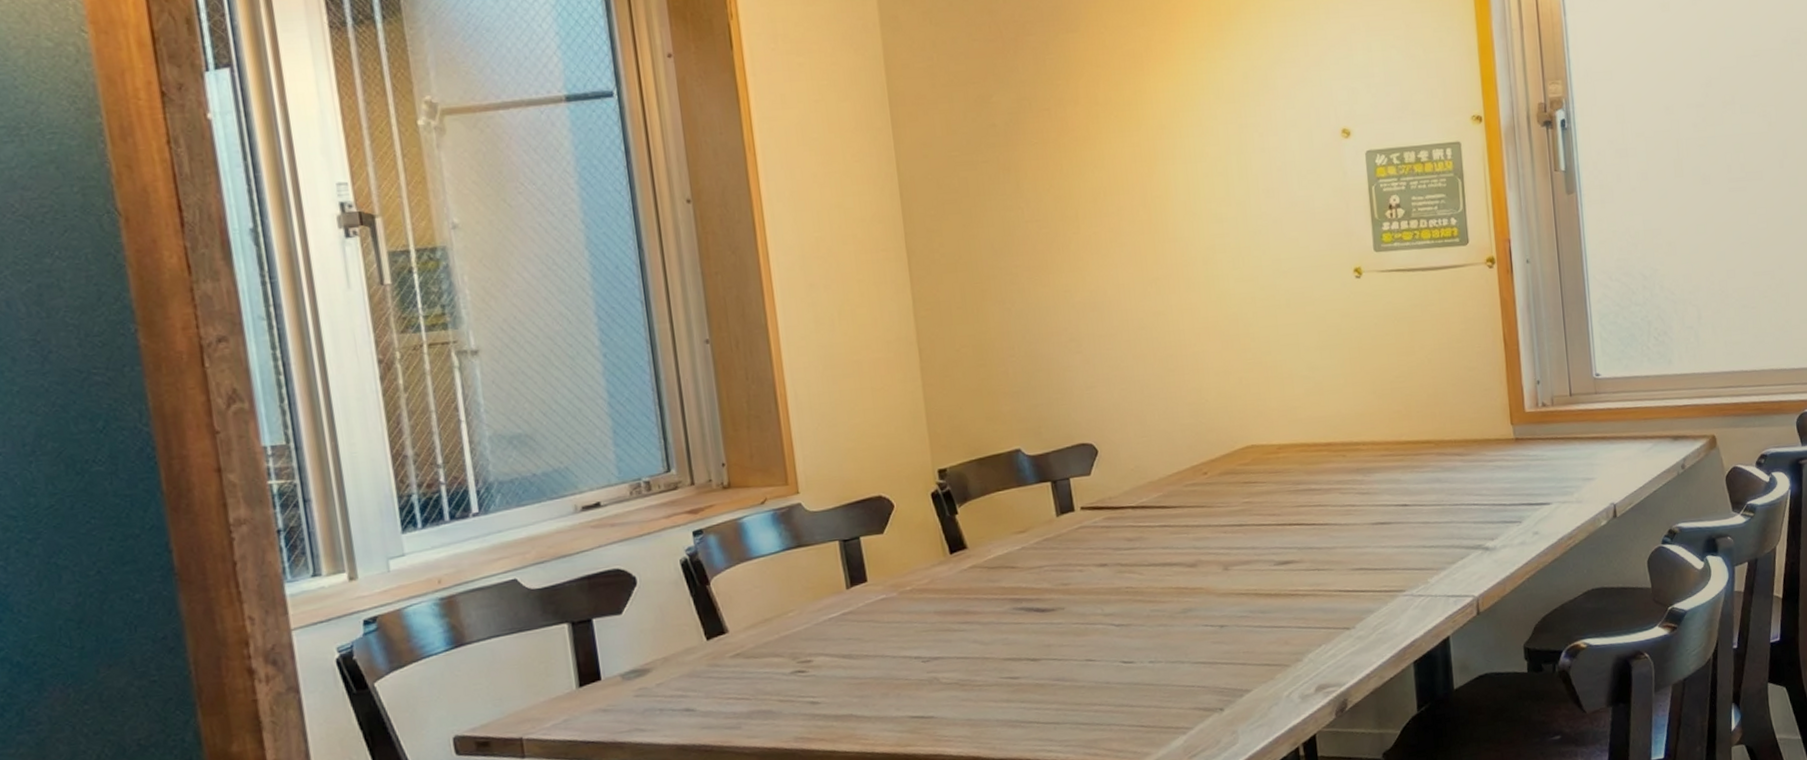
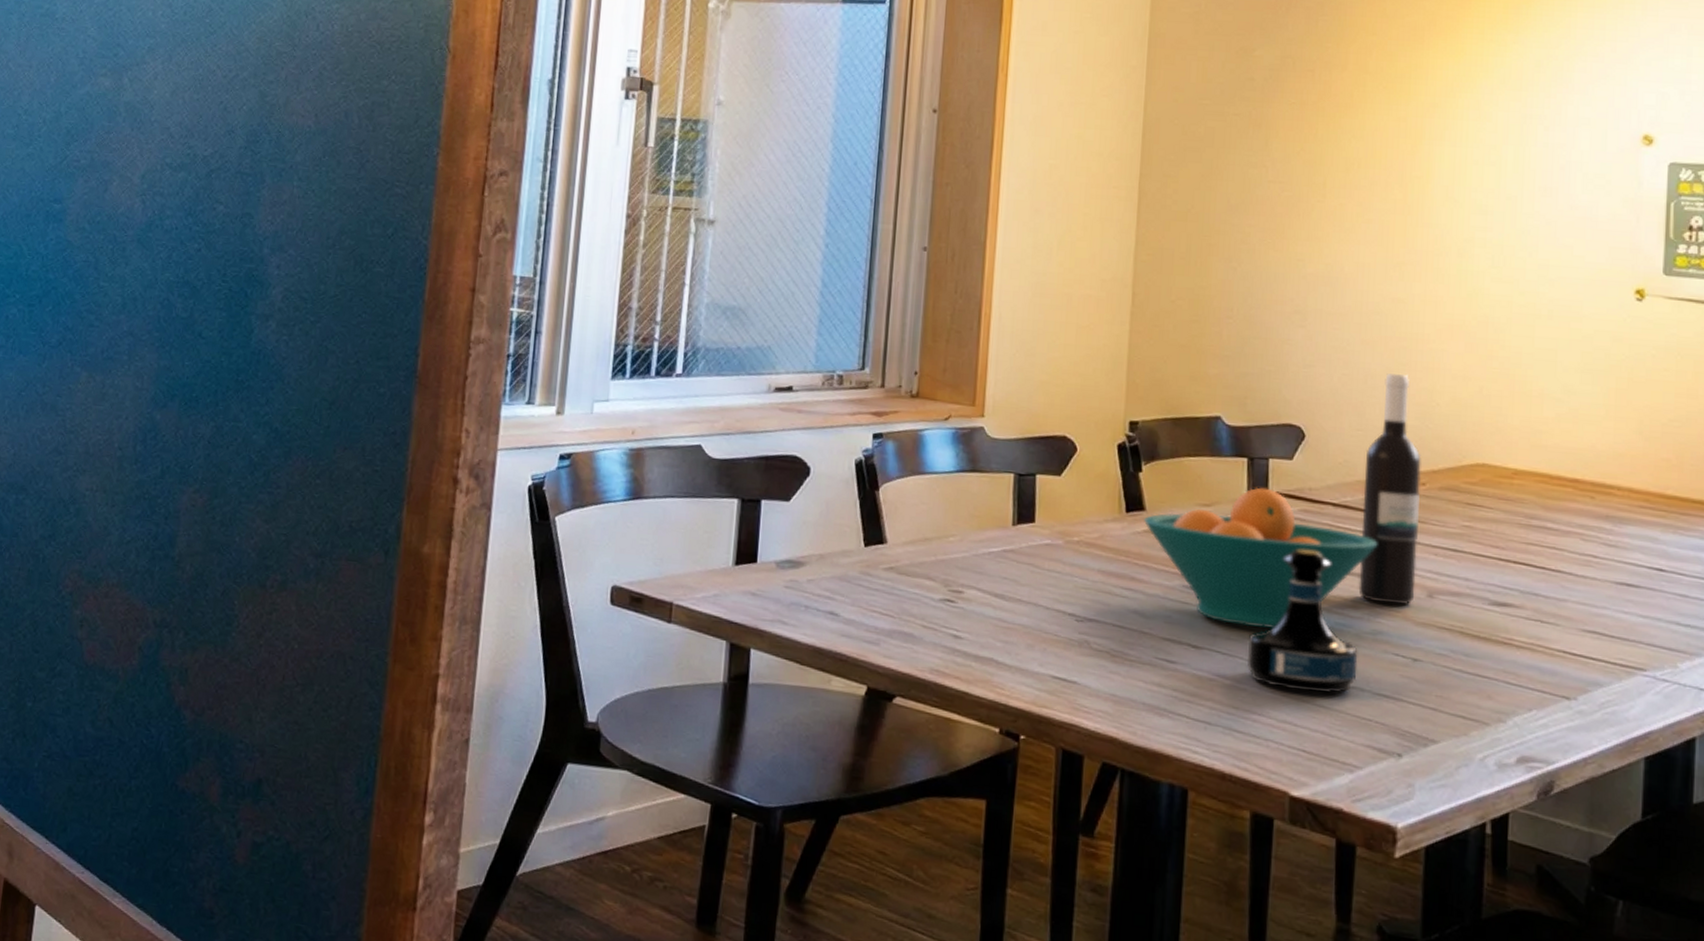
fruit bowl: none [968,505,1175,633] -> present [1144,487,1377,628]
tequila bottle: none [1079,551,1176,678] -> present [1248,549,1358,694]
wine bottle: none [1153,379,1213,585] -> present [1358,373,1422,606]

